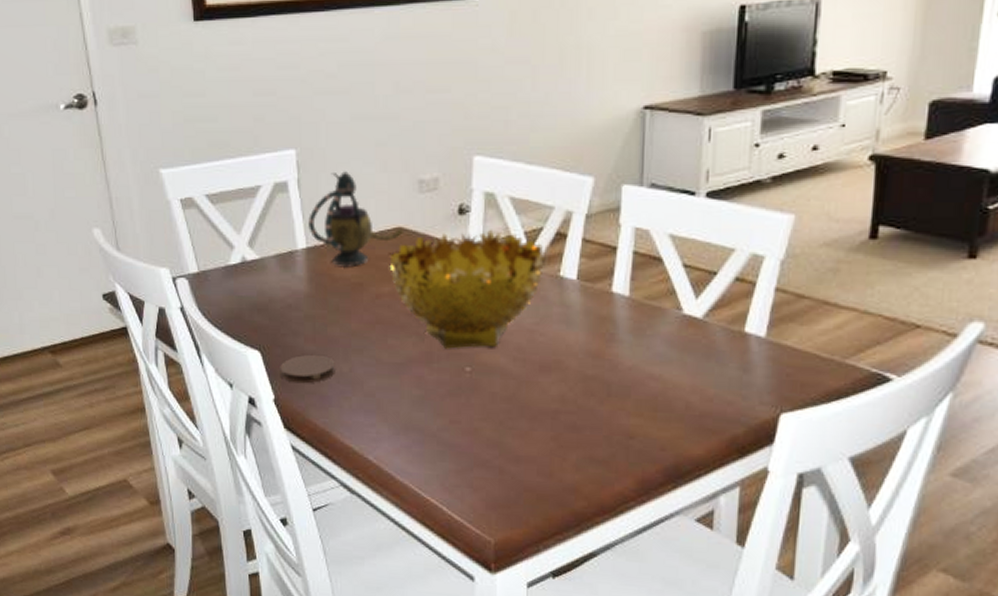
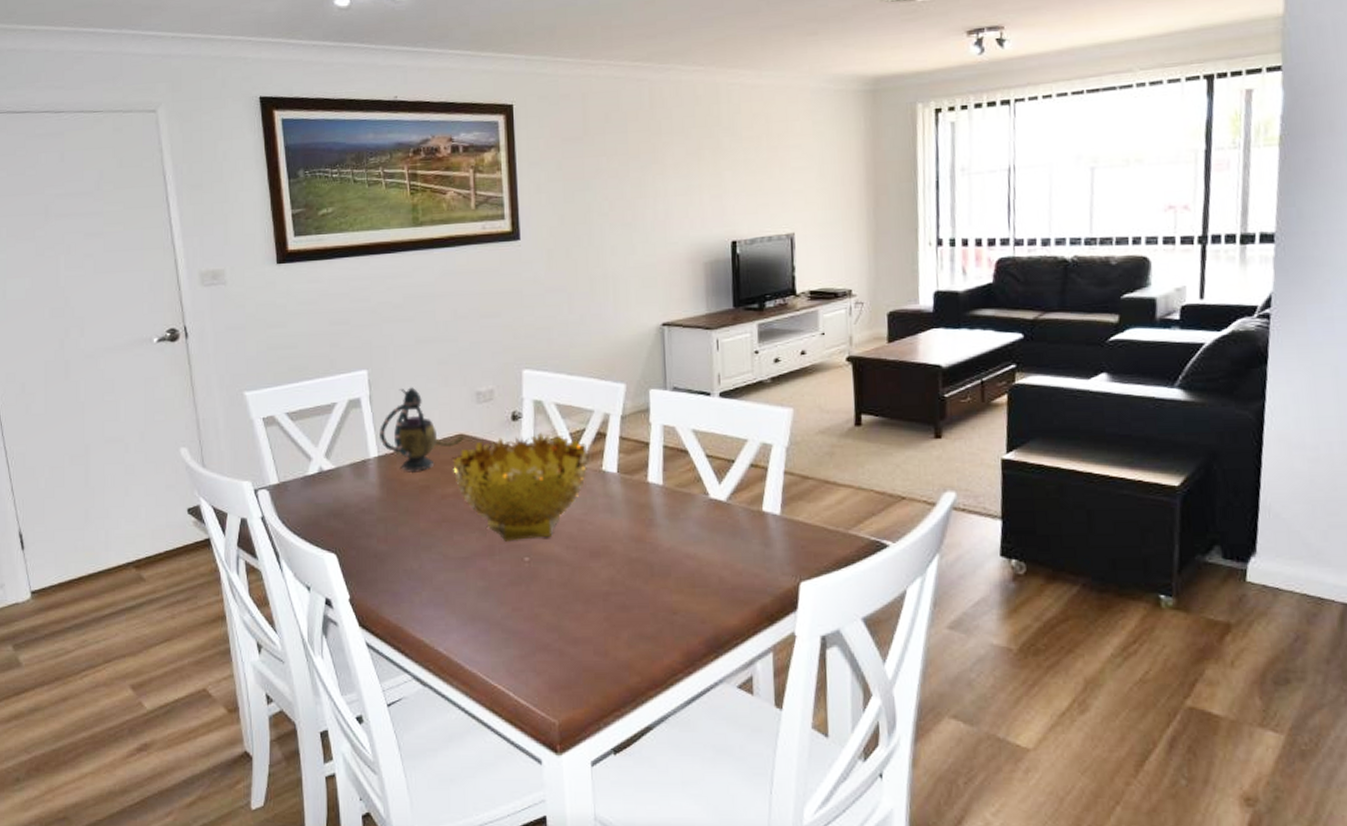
coaster: present [280,354,335,384] -> none [354,554,406,582]

